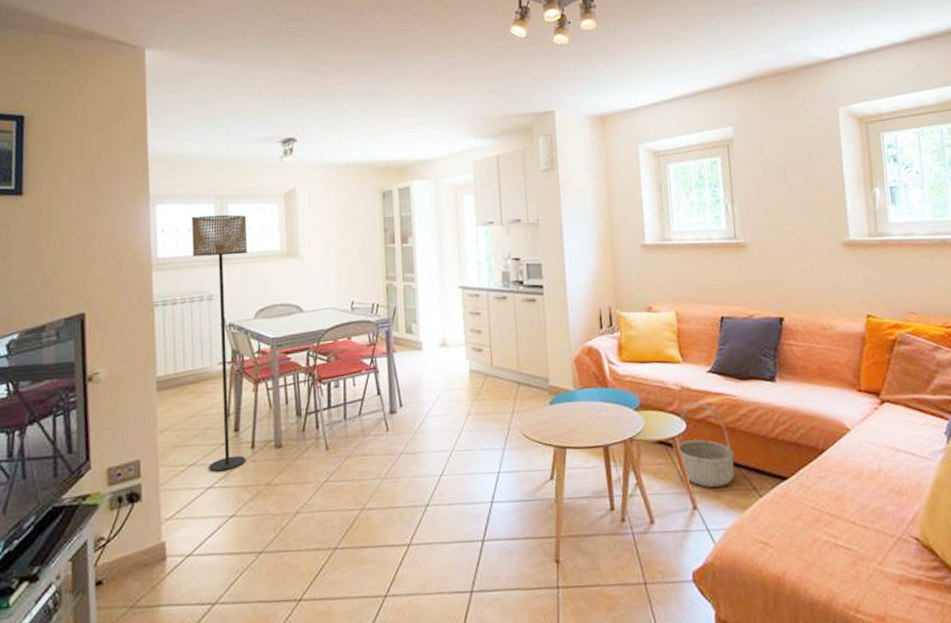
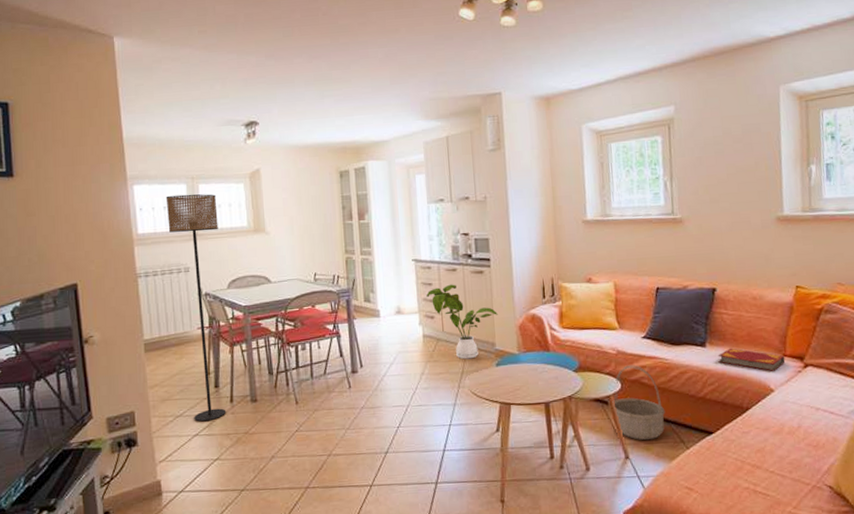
house plant: none [474,313,553,397] -> present [426,284,499,360]
hardback book: none [788,382,861,408] -> present [717,348,785,371]

